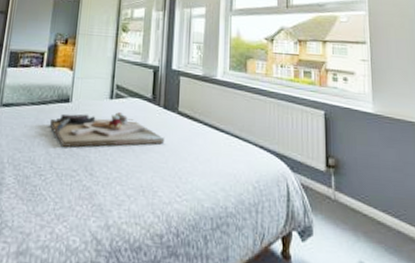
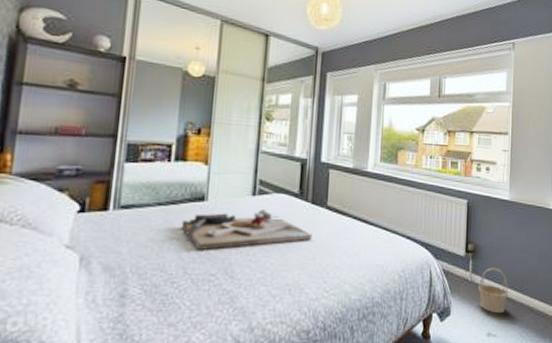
basket: none [343,186,382,241] -> present [478,267,509,314]

